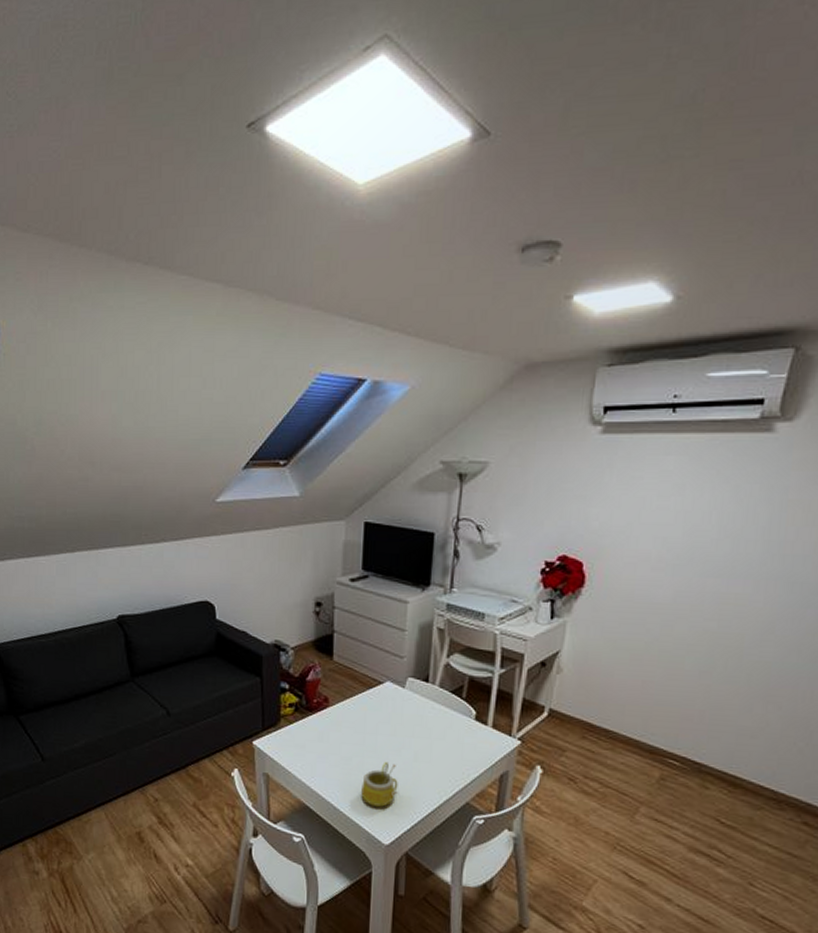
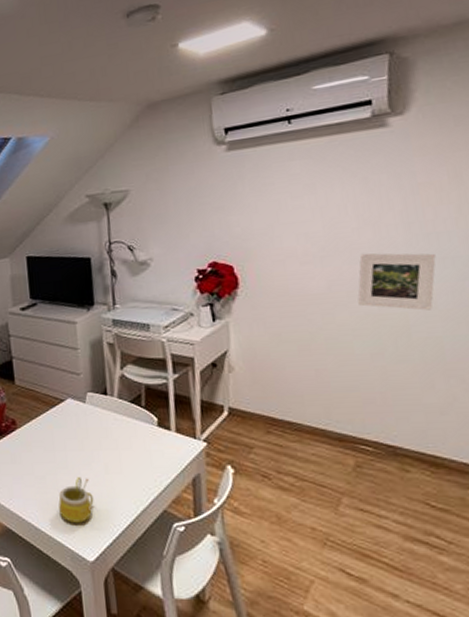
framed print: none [700,567,786,634] -> present [357,253,436,311]

